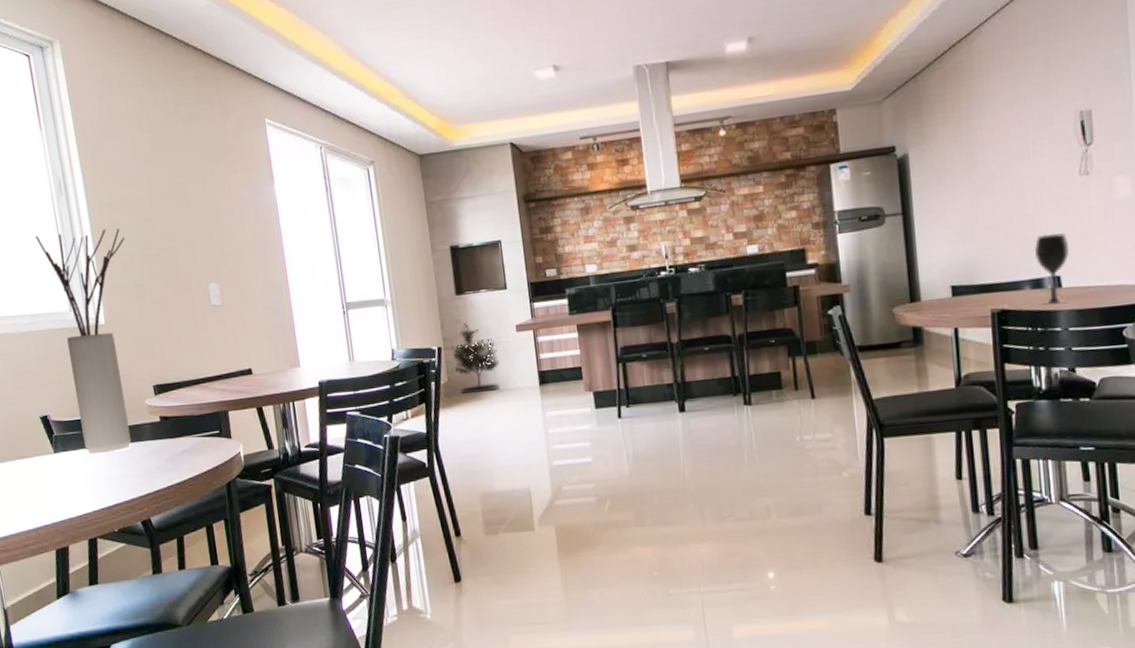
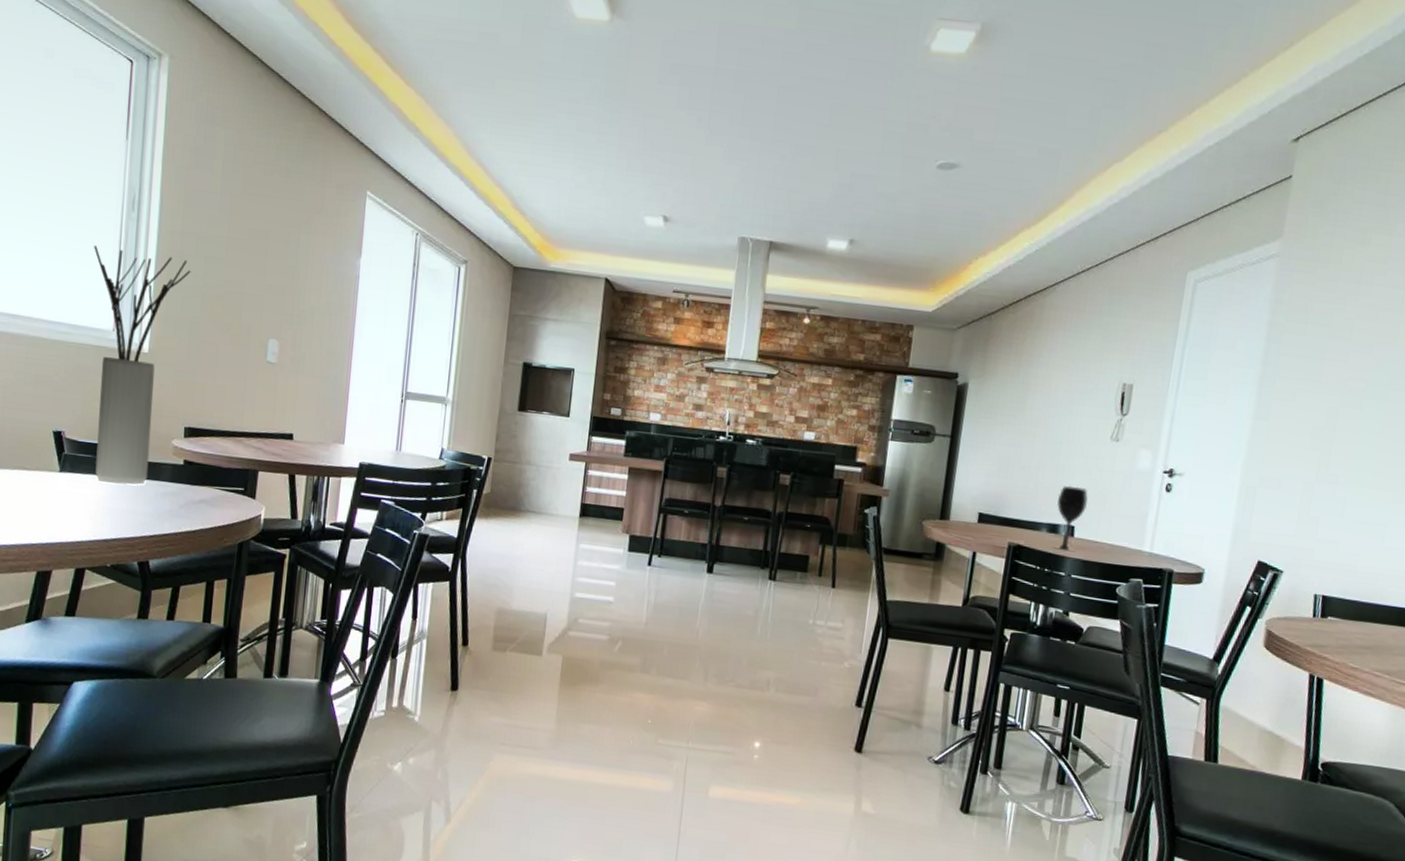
potted tree: present [451,323,499,394] -> none [500,440,545,512]

